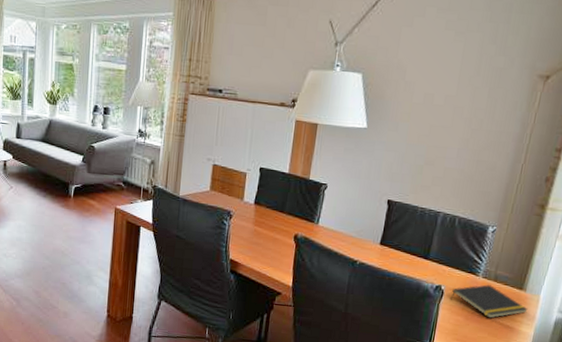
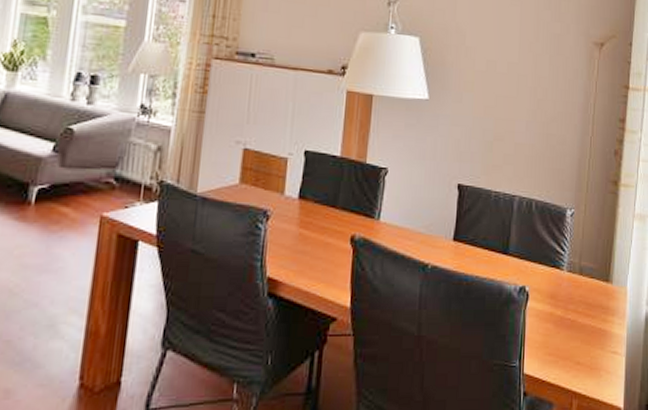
notepad: present [449,284,528,319] -> none [536,280,617,322]

